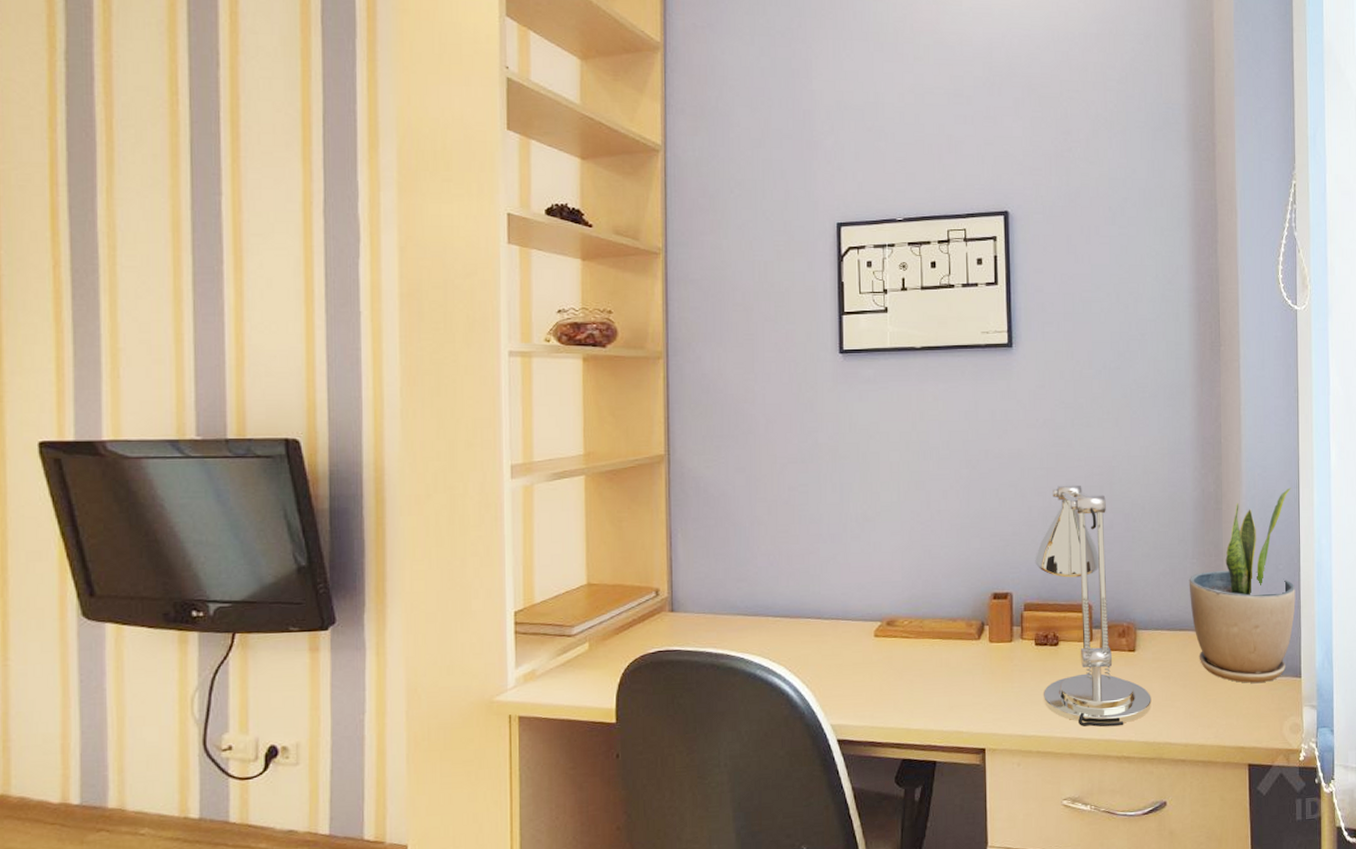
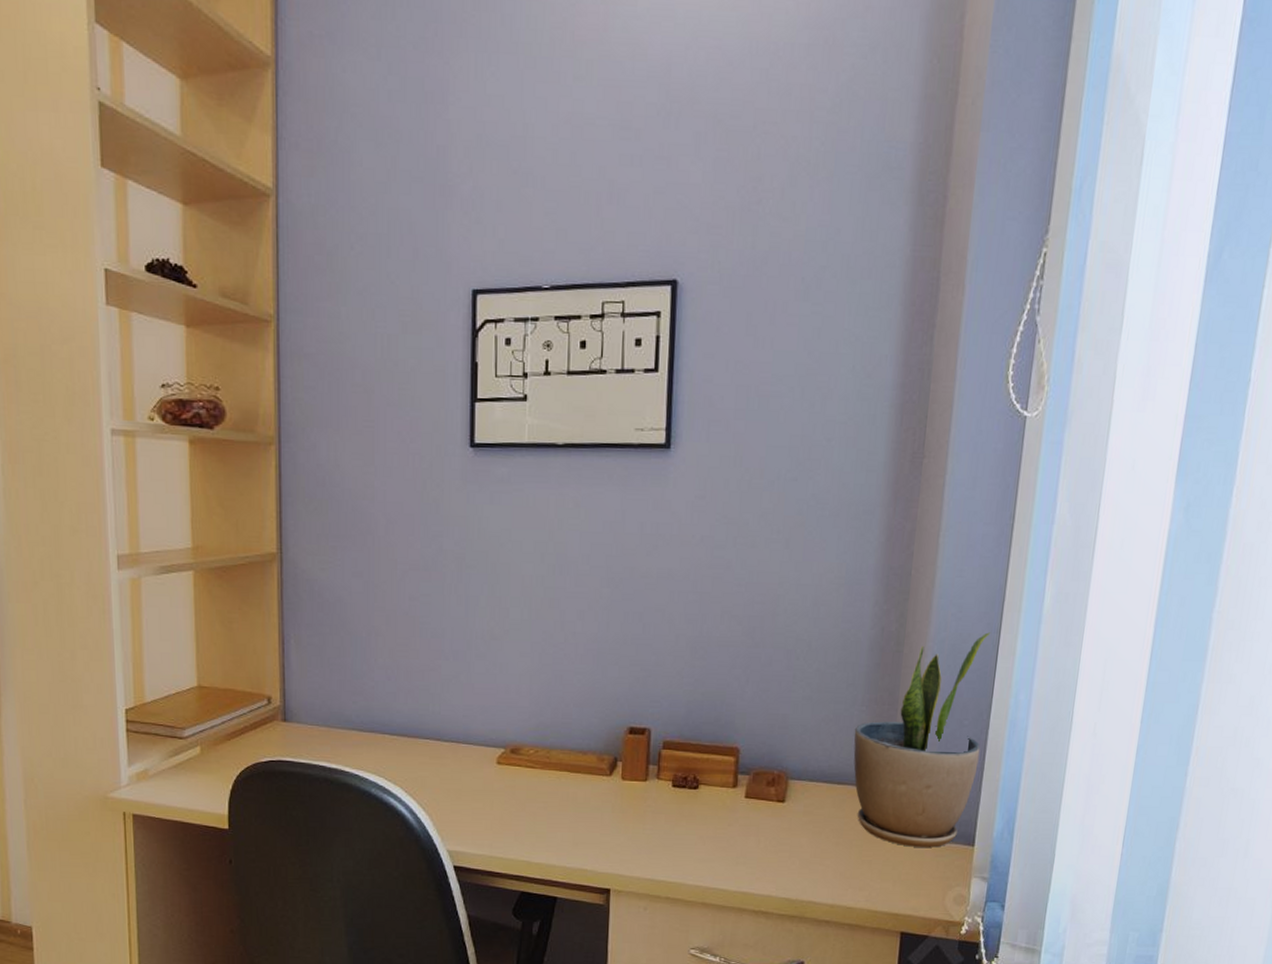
desk lamp: present [1035,485,1152,728] -> none [676,613,798,880]

